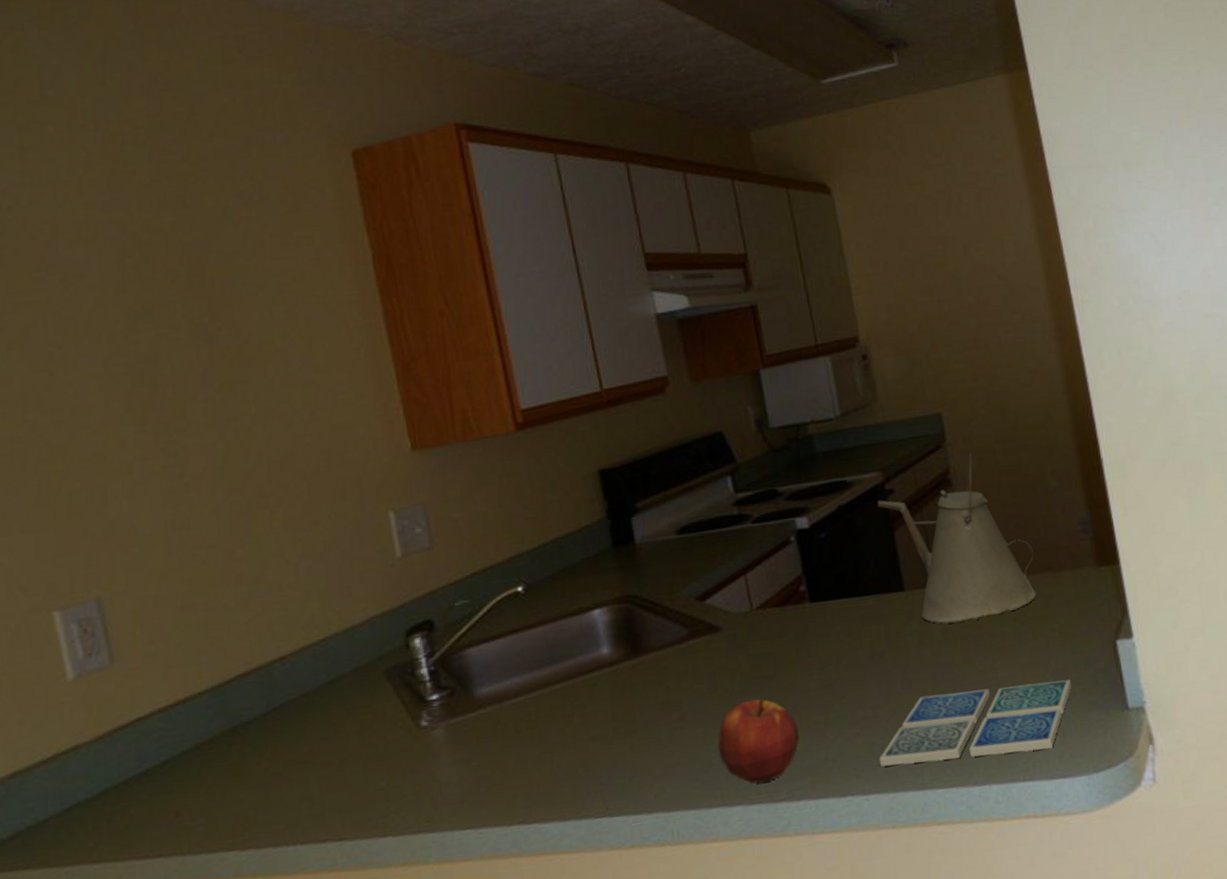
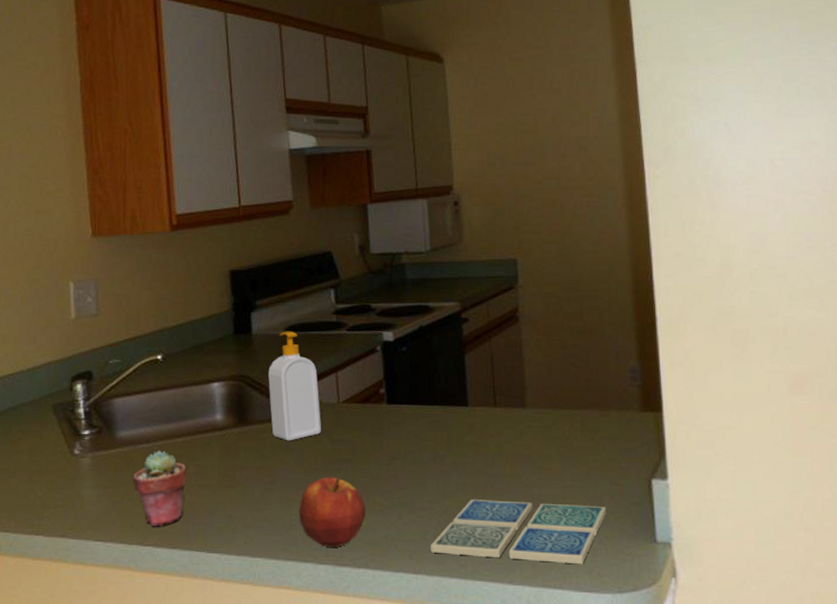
potted succulent: none [503,703,575,799] -> present [133,450,188,527]
soap bottle: none [661,533,734,666] -> present [268,331,321,441]
kettle: present [877,454,1037,624] -> none [453,297,585,441]

